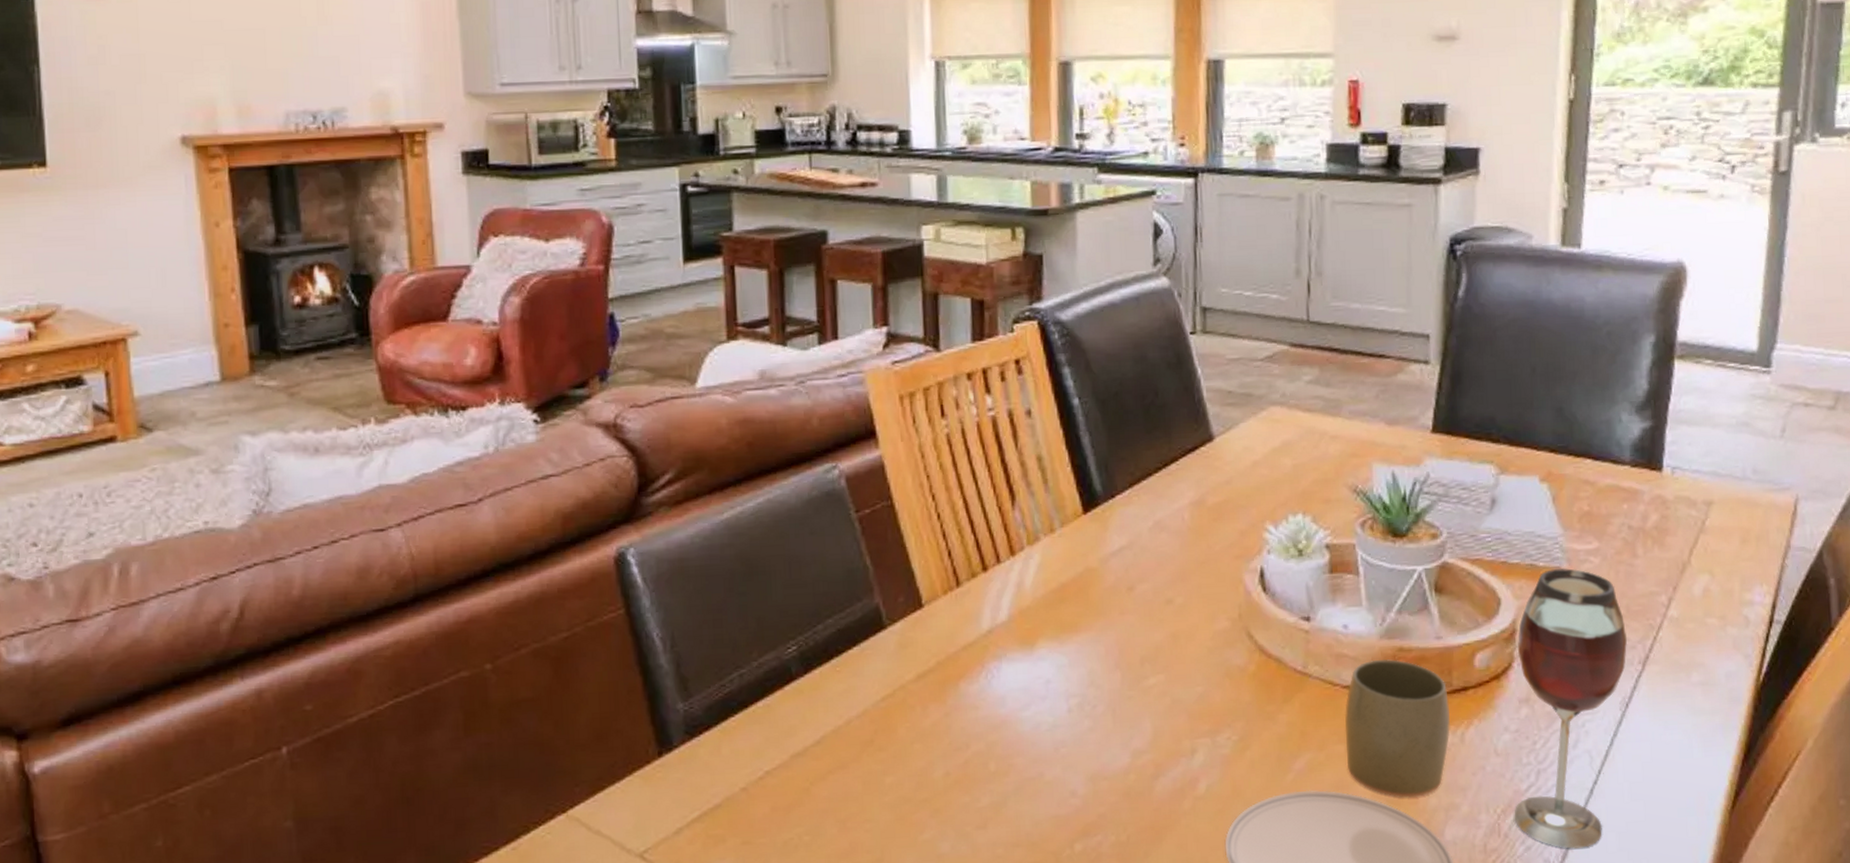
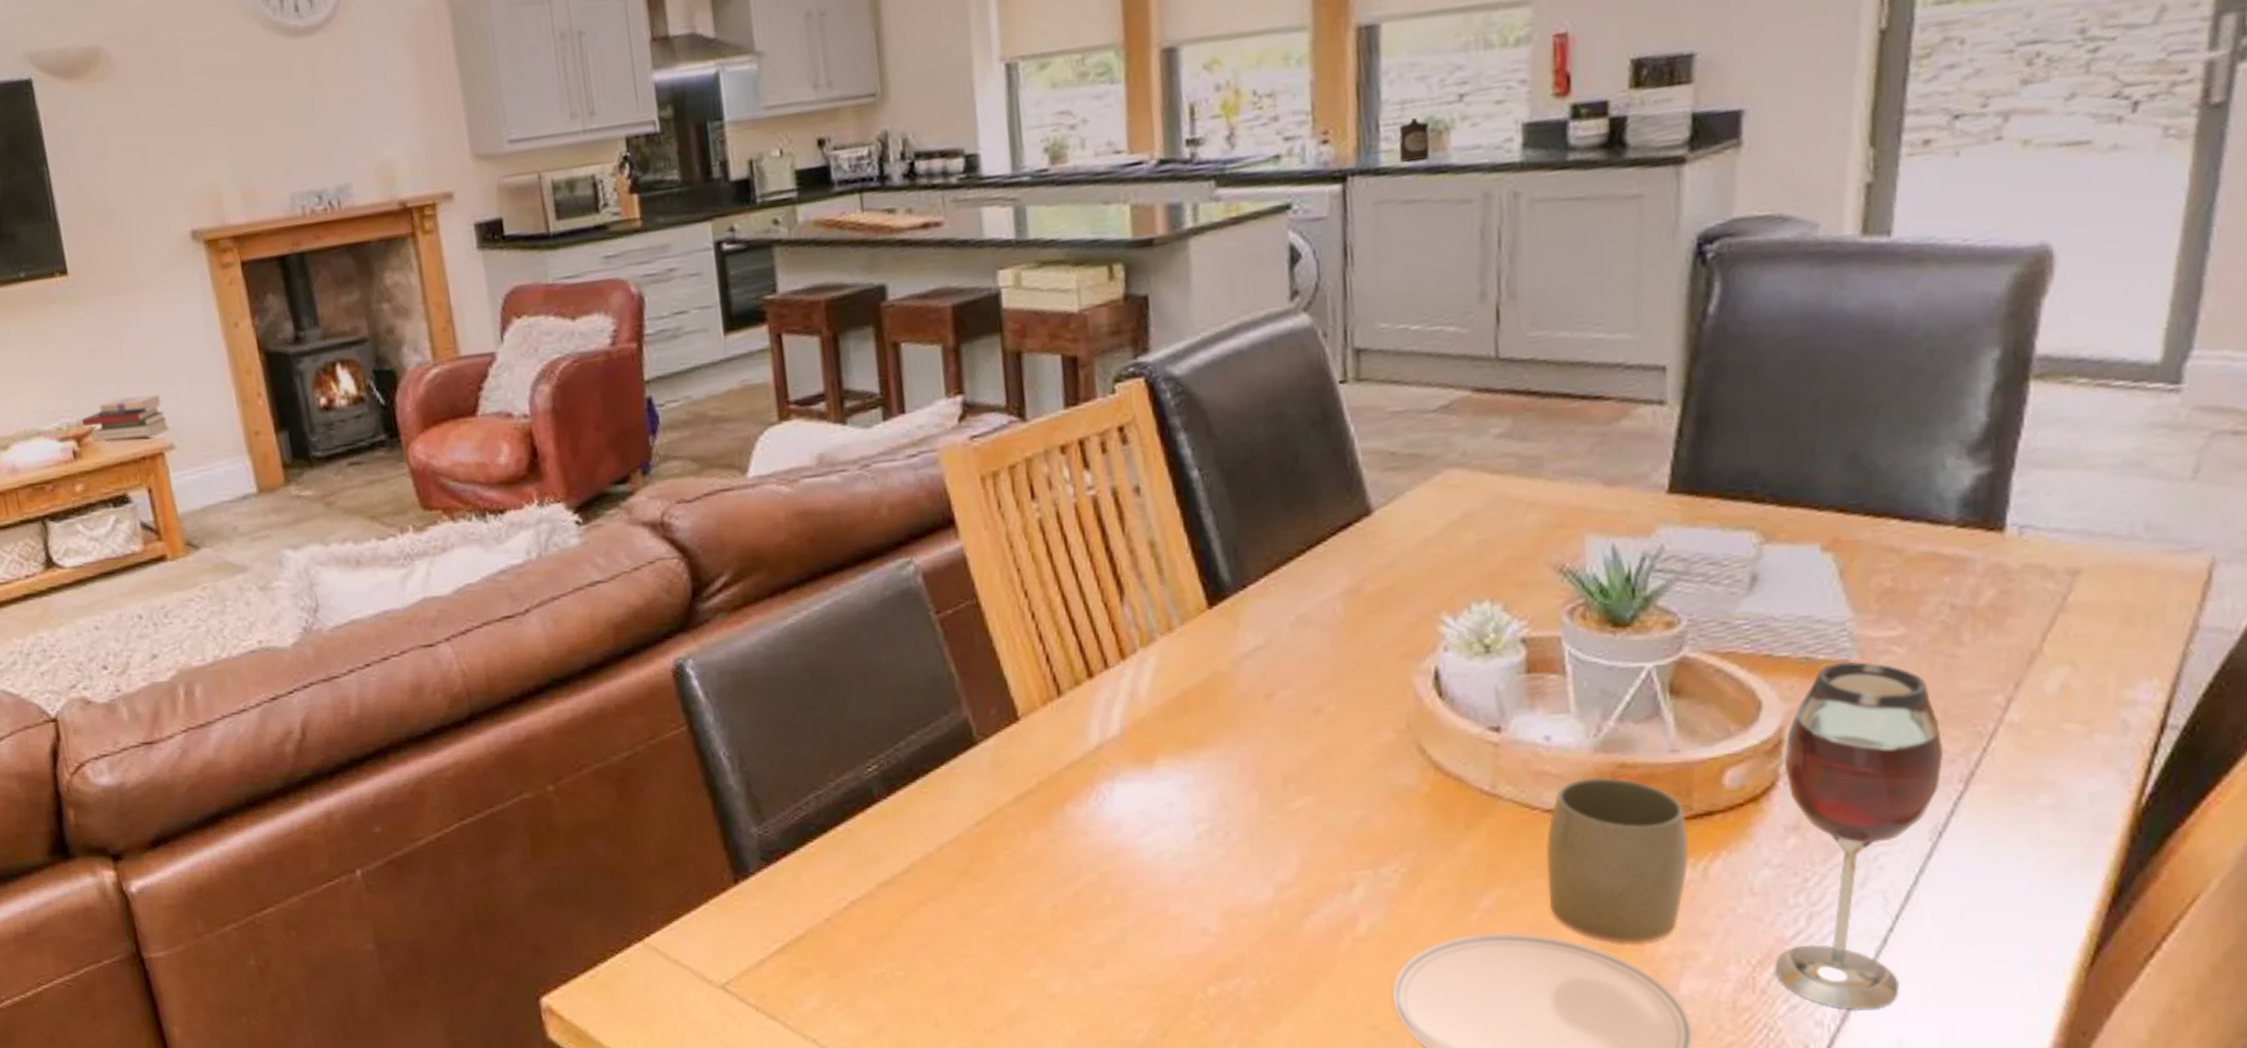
books: none [43,283,135,325] -> present [82,394,170,441]
canister: none [1237,133,1260,165] -> present [1399,118,1430,162]

